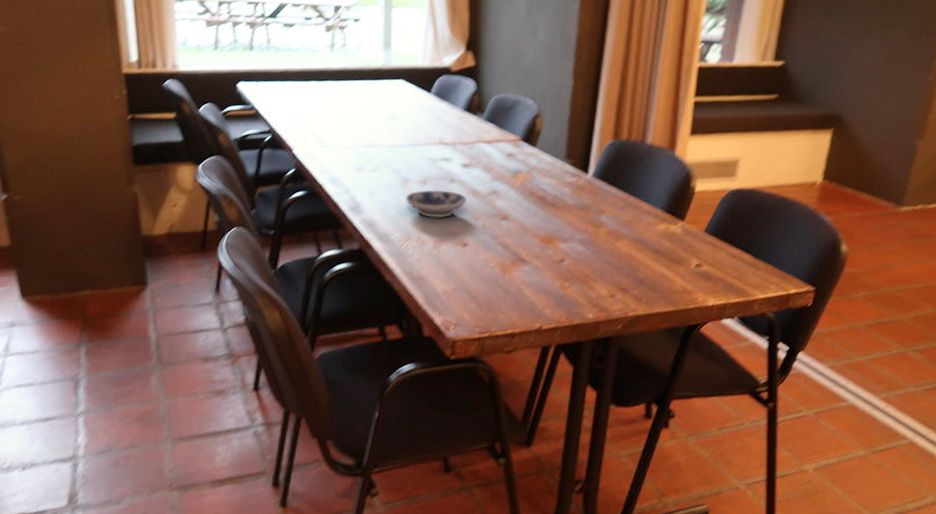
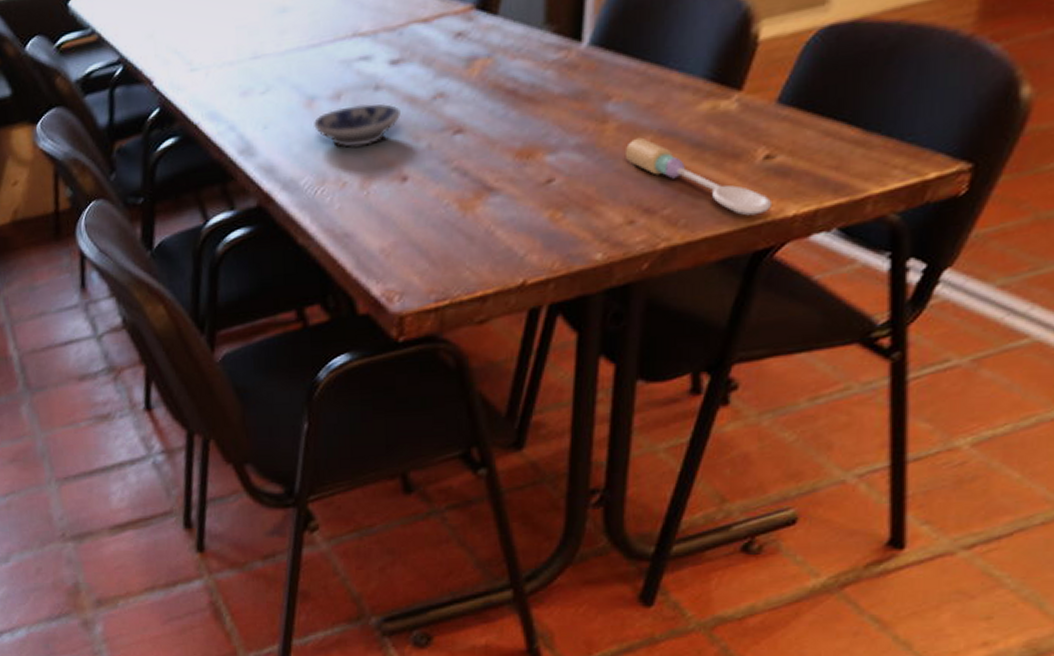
spoon: none [611,241,700,302] -> present [624,137,773,216]

